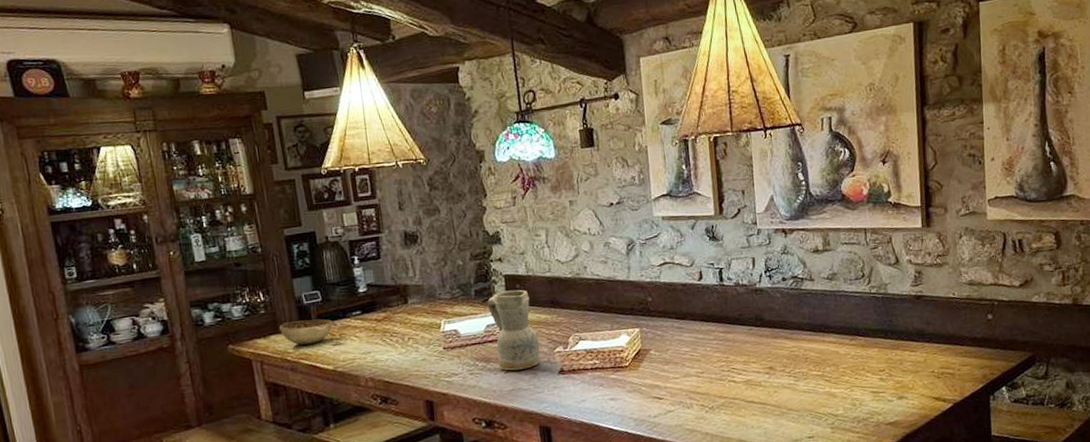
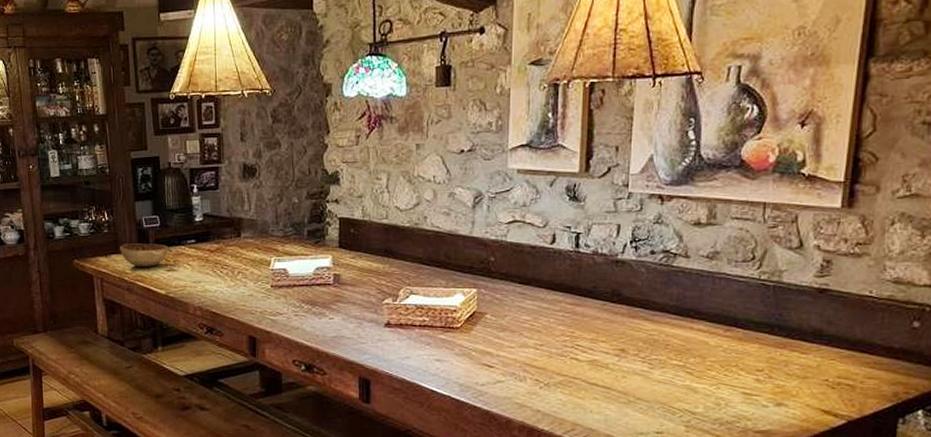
ceramic pitcher: present [487,289,541,371] -> none [318,234,368,317]

